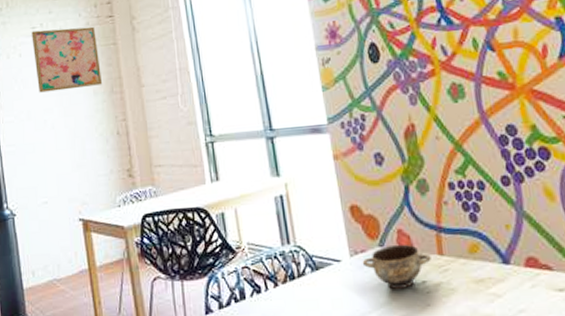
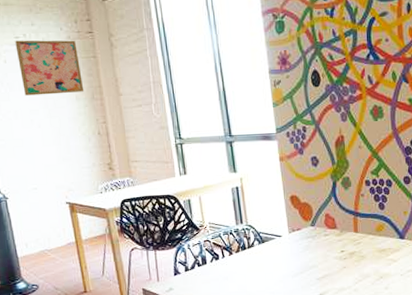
ceramic bowl: present [362,244,431,289] -> none [297,224,349,256]

